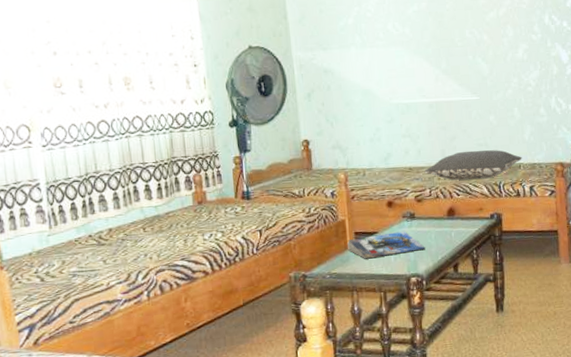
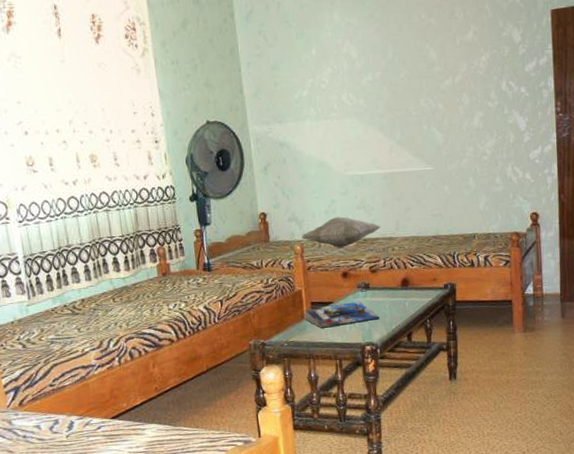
decorative pillow: none [345,145,427,177] -> present [301,216,381,248]
pillow: present [424,150,522,180] -> none [378,220,477,251]

